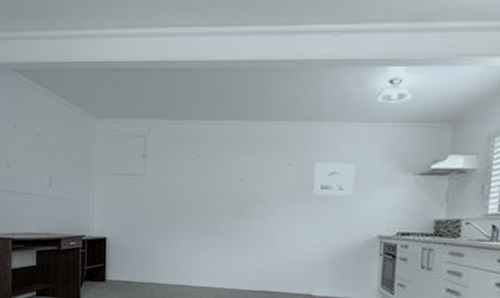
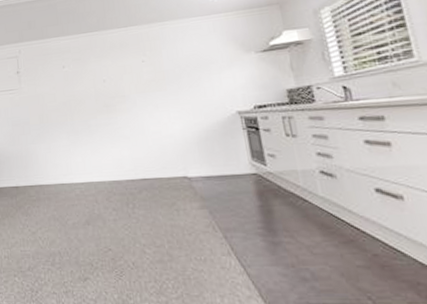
wall art: present [313,162,356,197] -> none [165,51,206,84]

